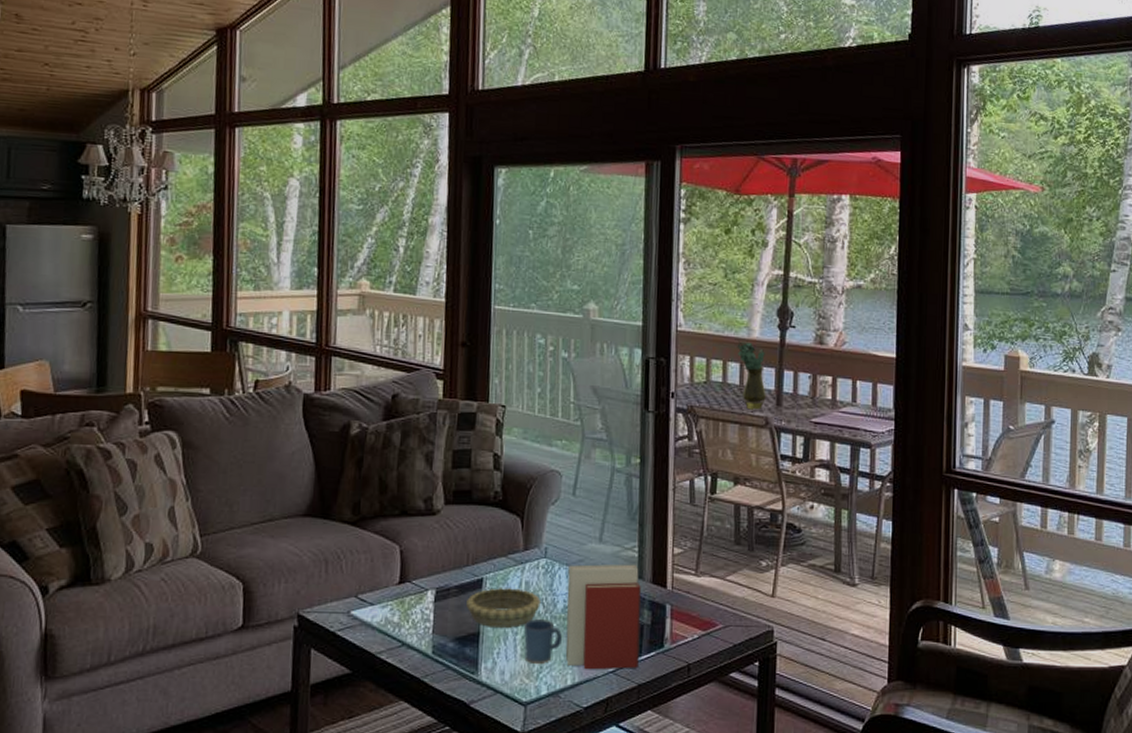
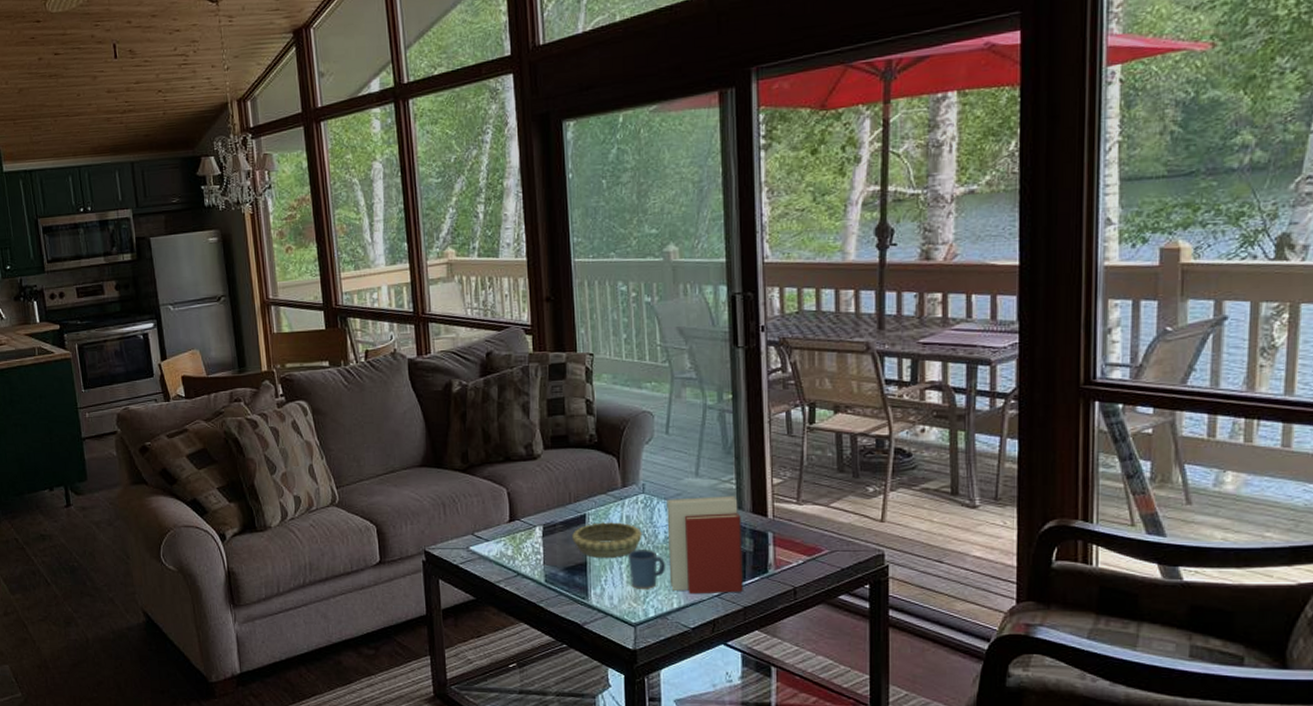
vase: present [737,340,766,410] -> none [831,264,866,336]

